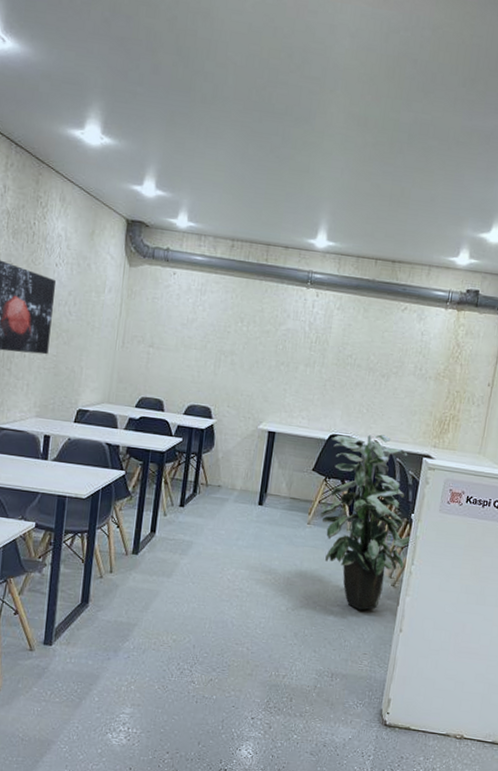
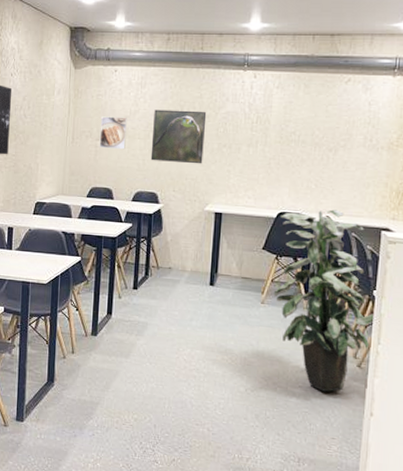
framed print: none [151,321,184,359] -> present [99,116,127,150]
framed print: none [206,319,267,381] -> present [150,109,207,164]

